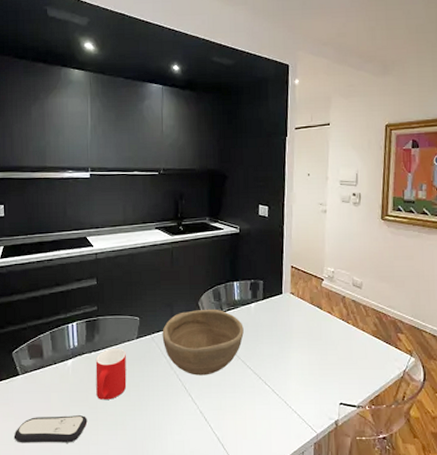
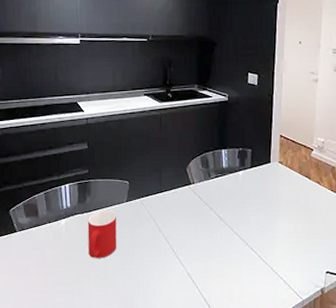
remote control: present [13,415,88,443] -> none [12,271,81,297]
bowl: present [162,309,244,376] -> none [151,175,231,239]

